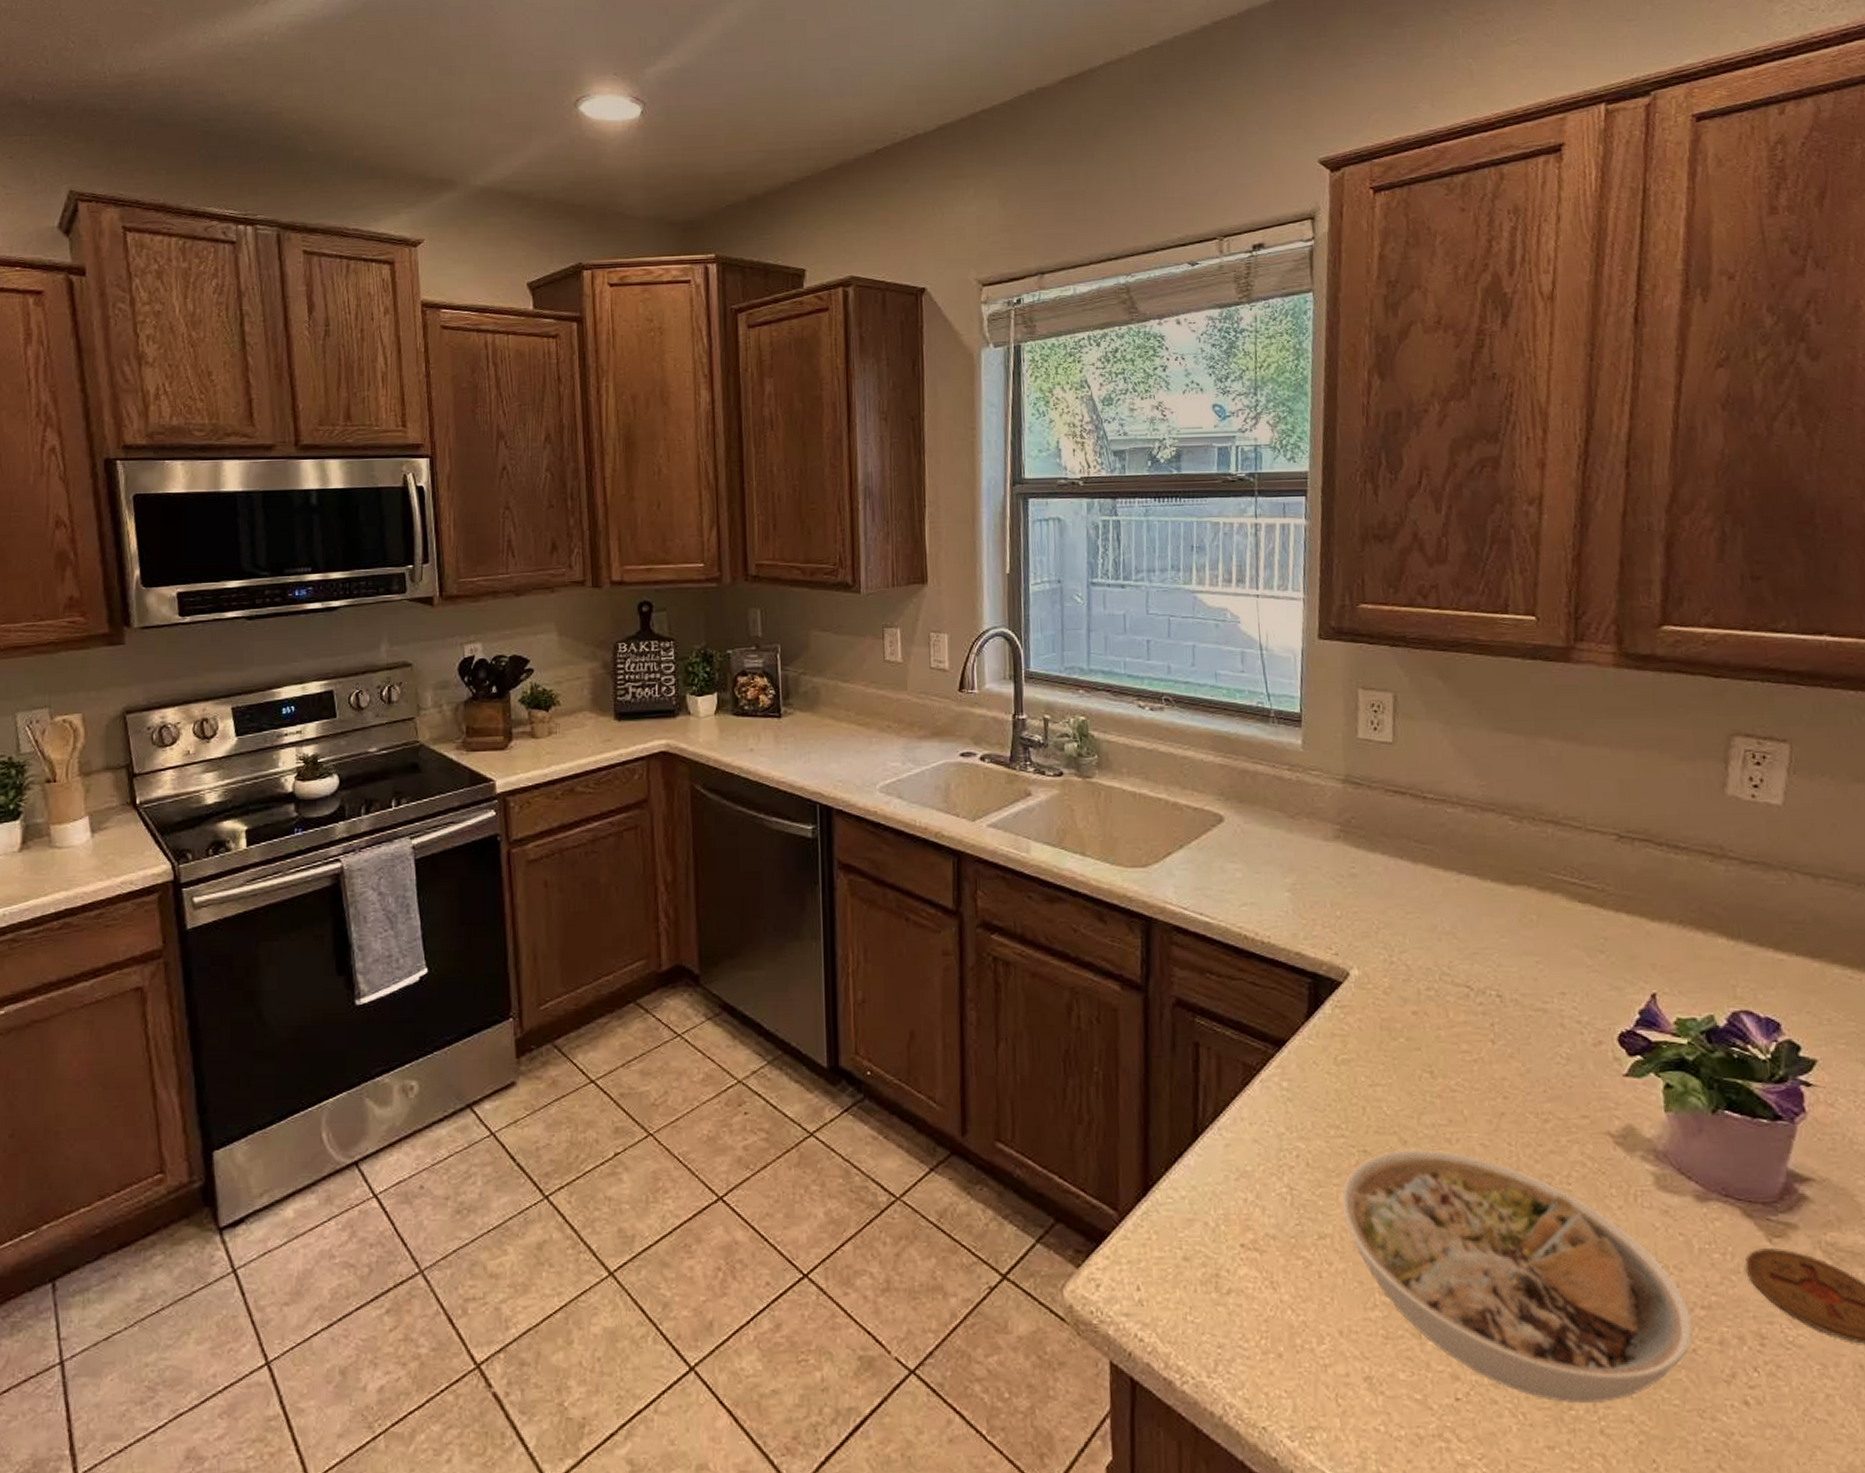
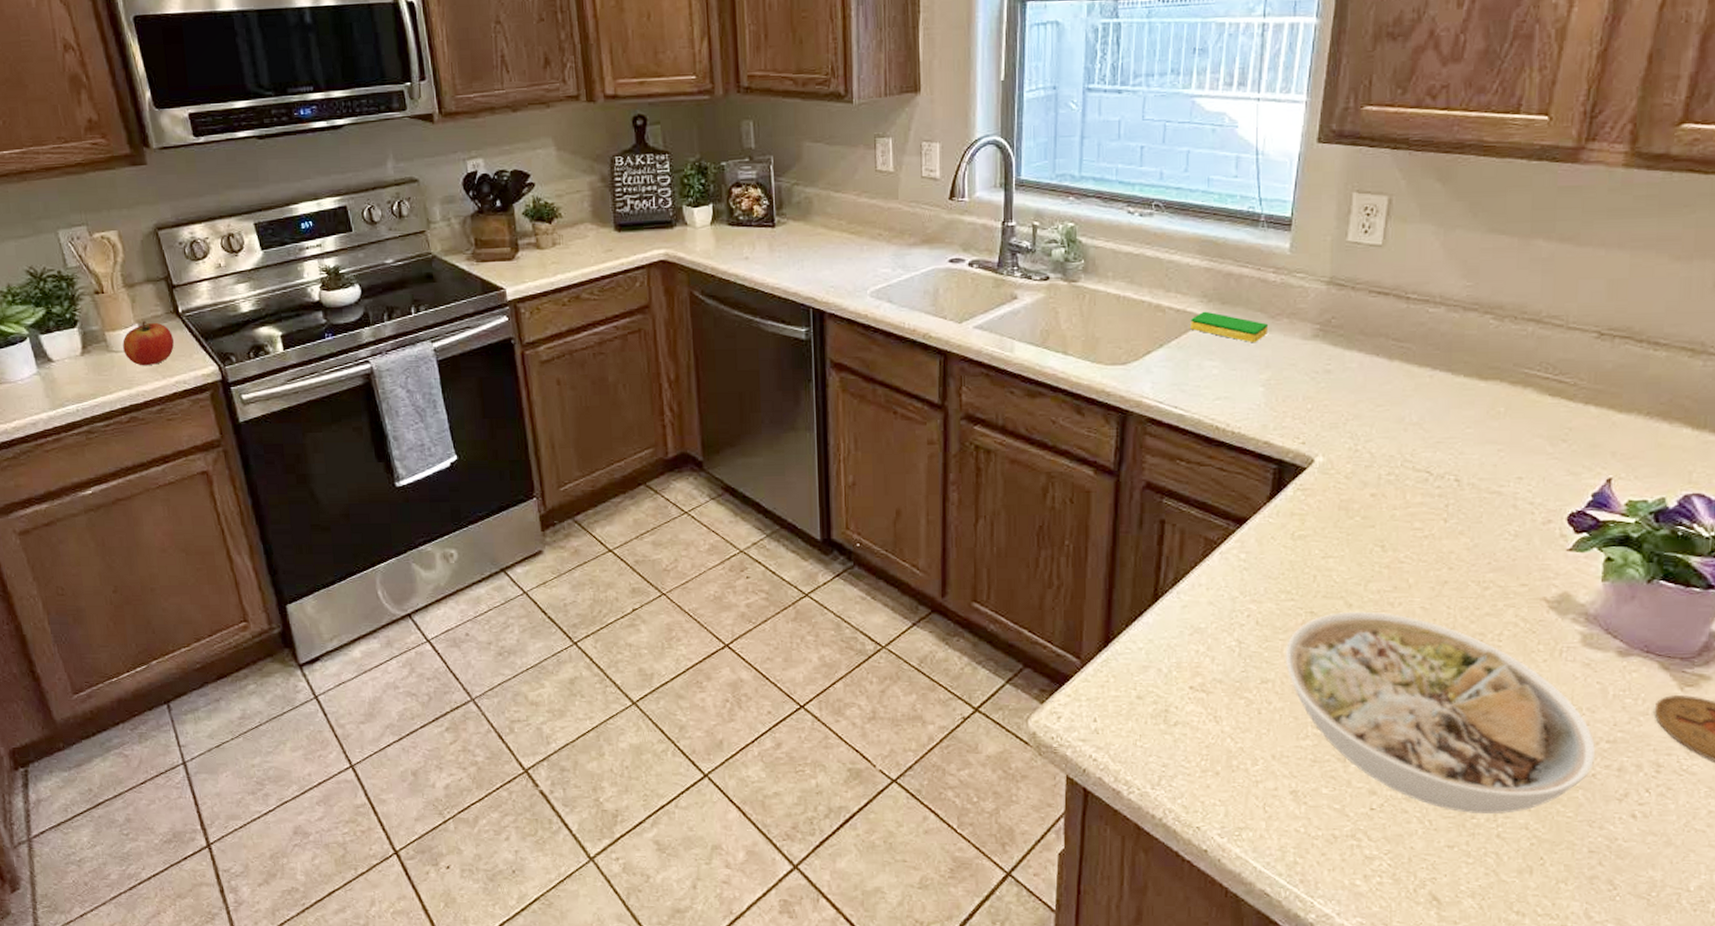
apple: none [68,813,126,864] -> present [122,321,174,366]
dish sponge: none [1209,810,1289,845] -> present [1191,311,1269,343]

